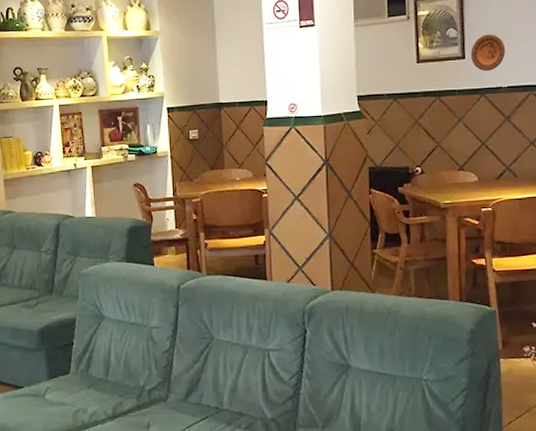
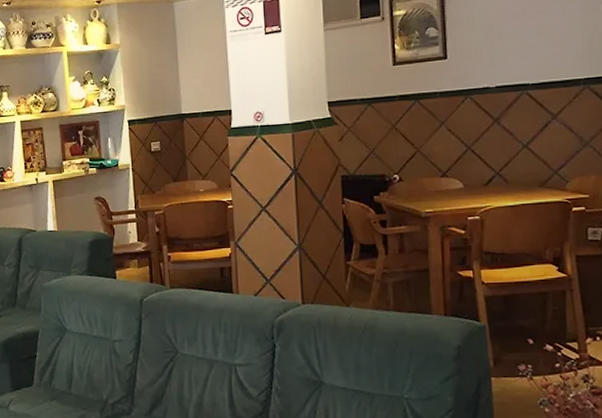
decorative plate: present [471,34,506,71] -> none [454,31,494,71]

